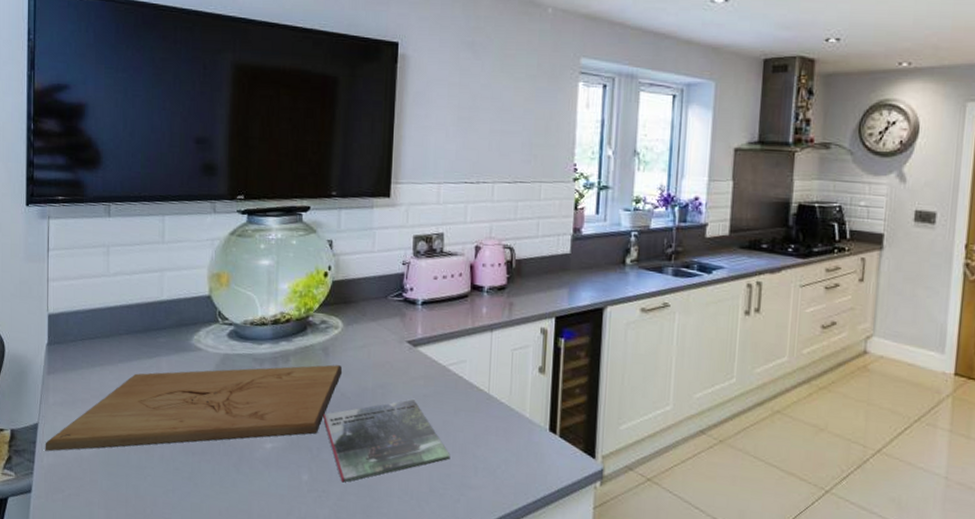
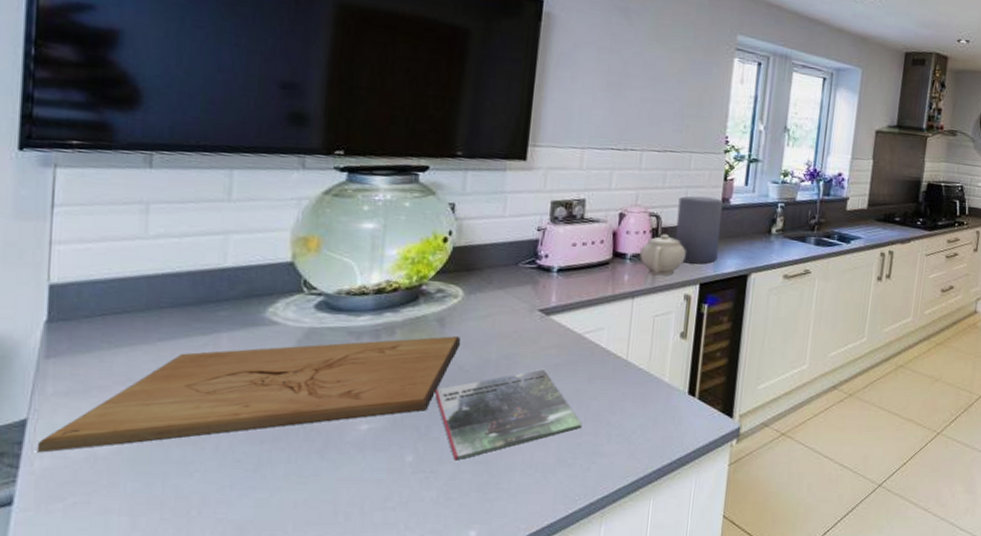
teapot: none [496,266,540,309] -> present [640,234,686,276]
canister: none [529,226,574,297] -> present [675,196,723,264]

